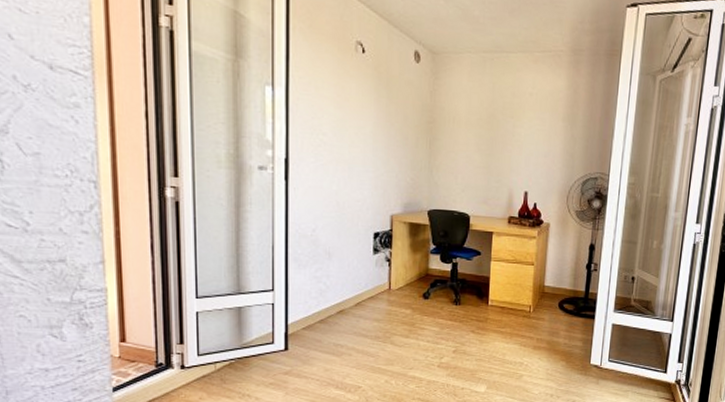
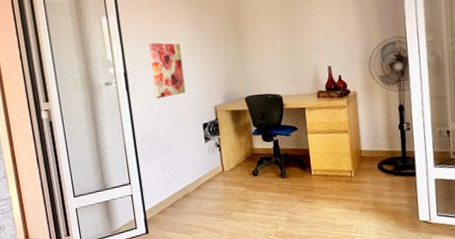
wall art: none [320,128,361,196] -> present [149,42,186,99]

